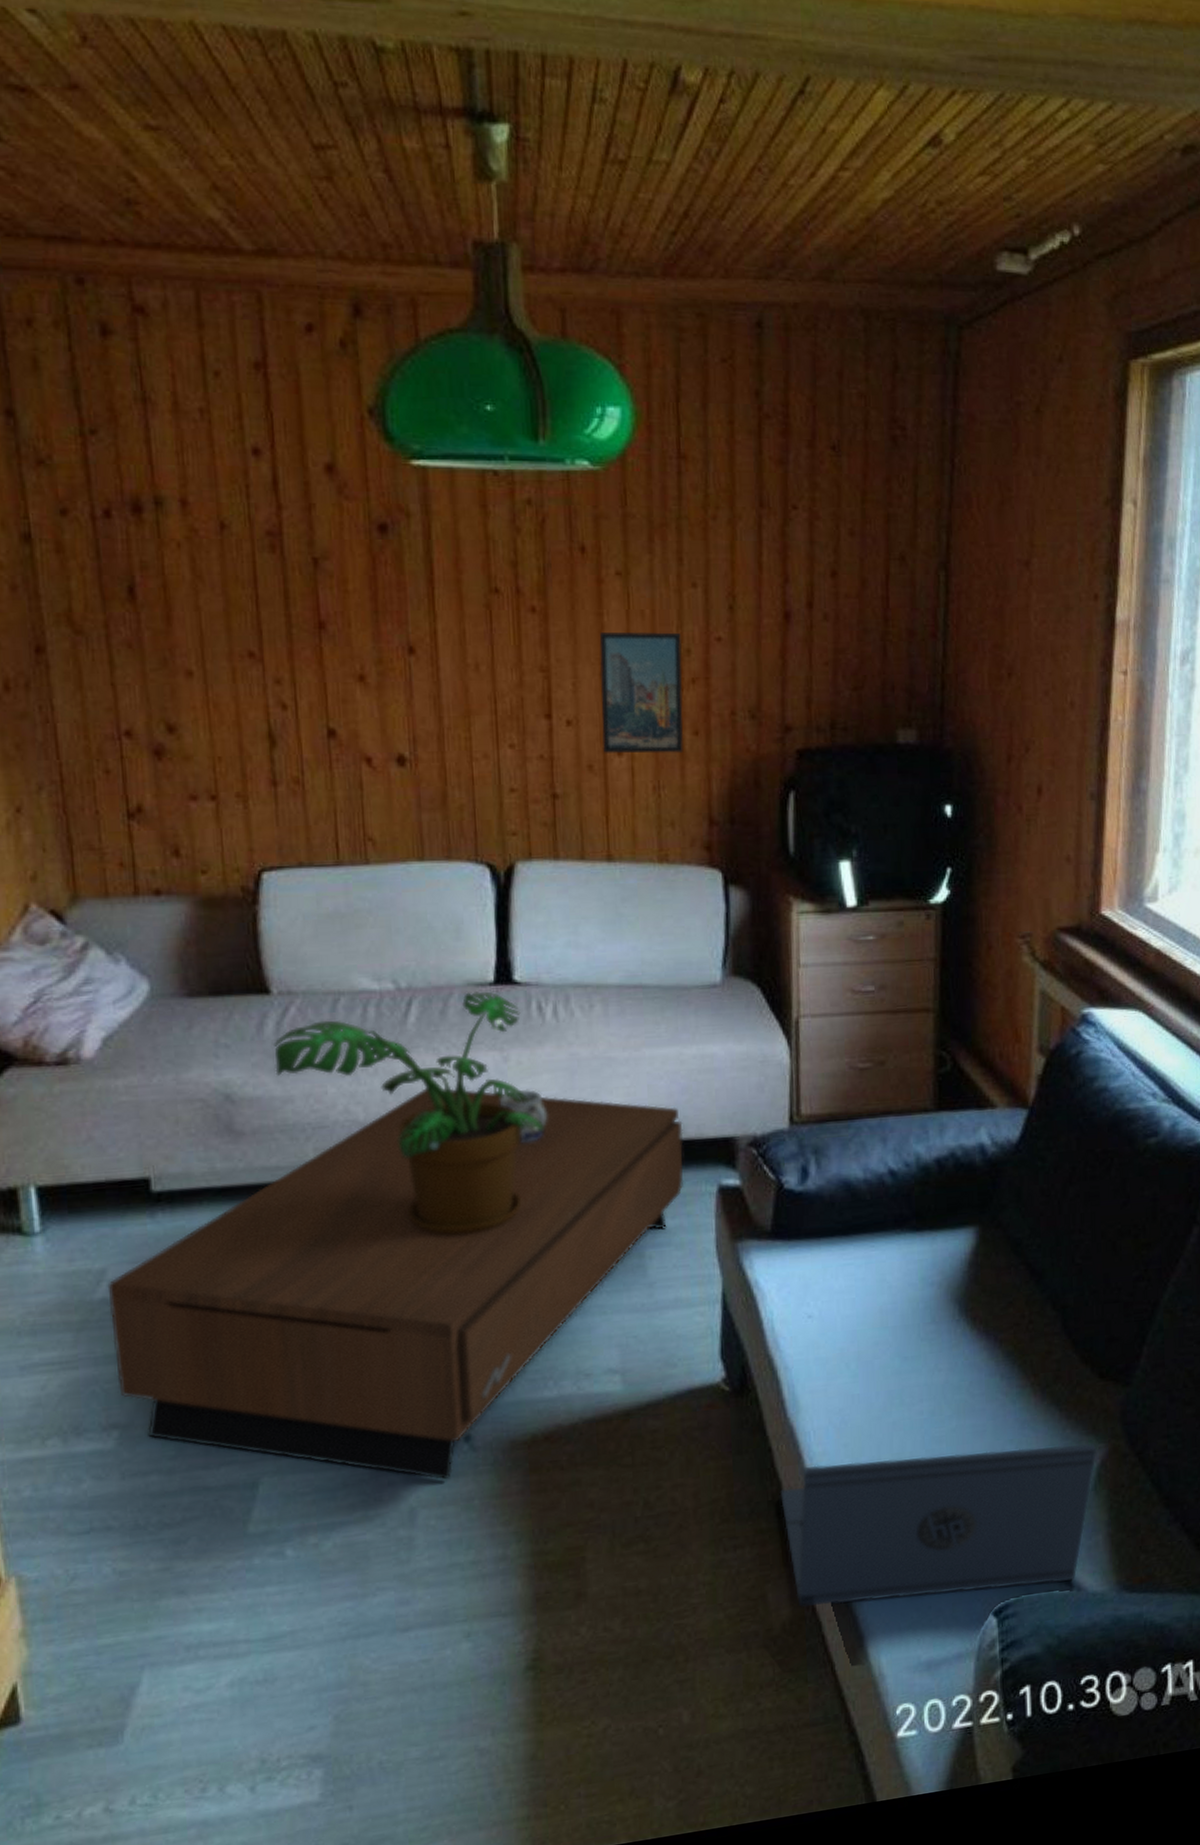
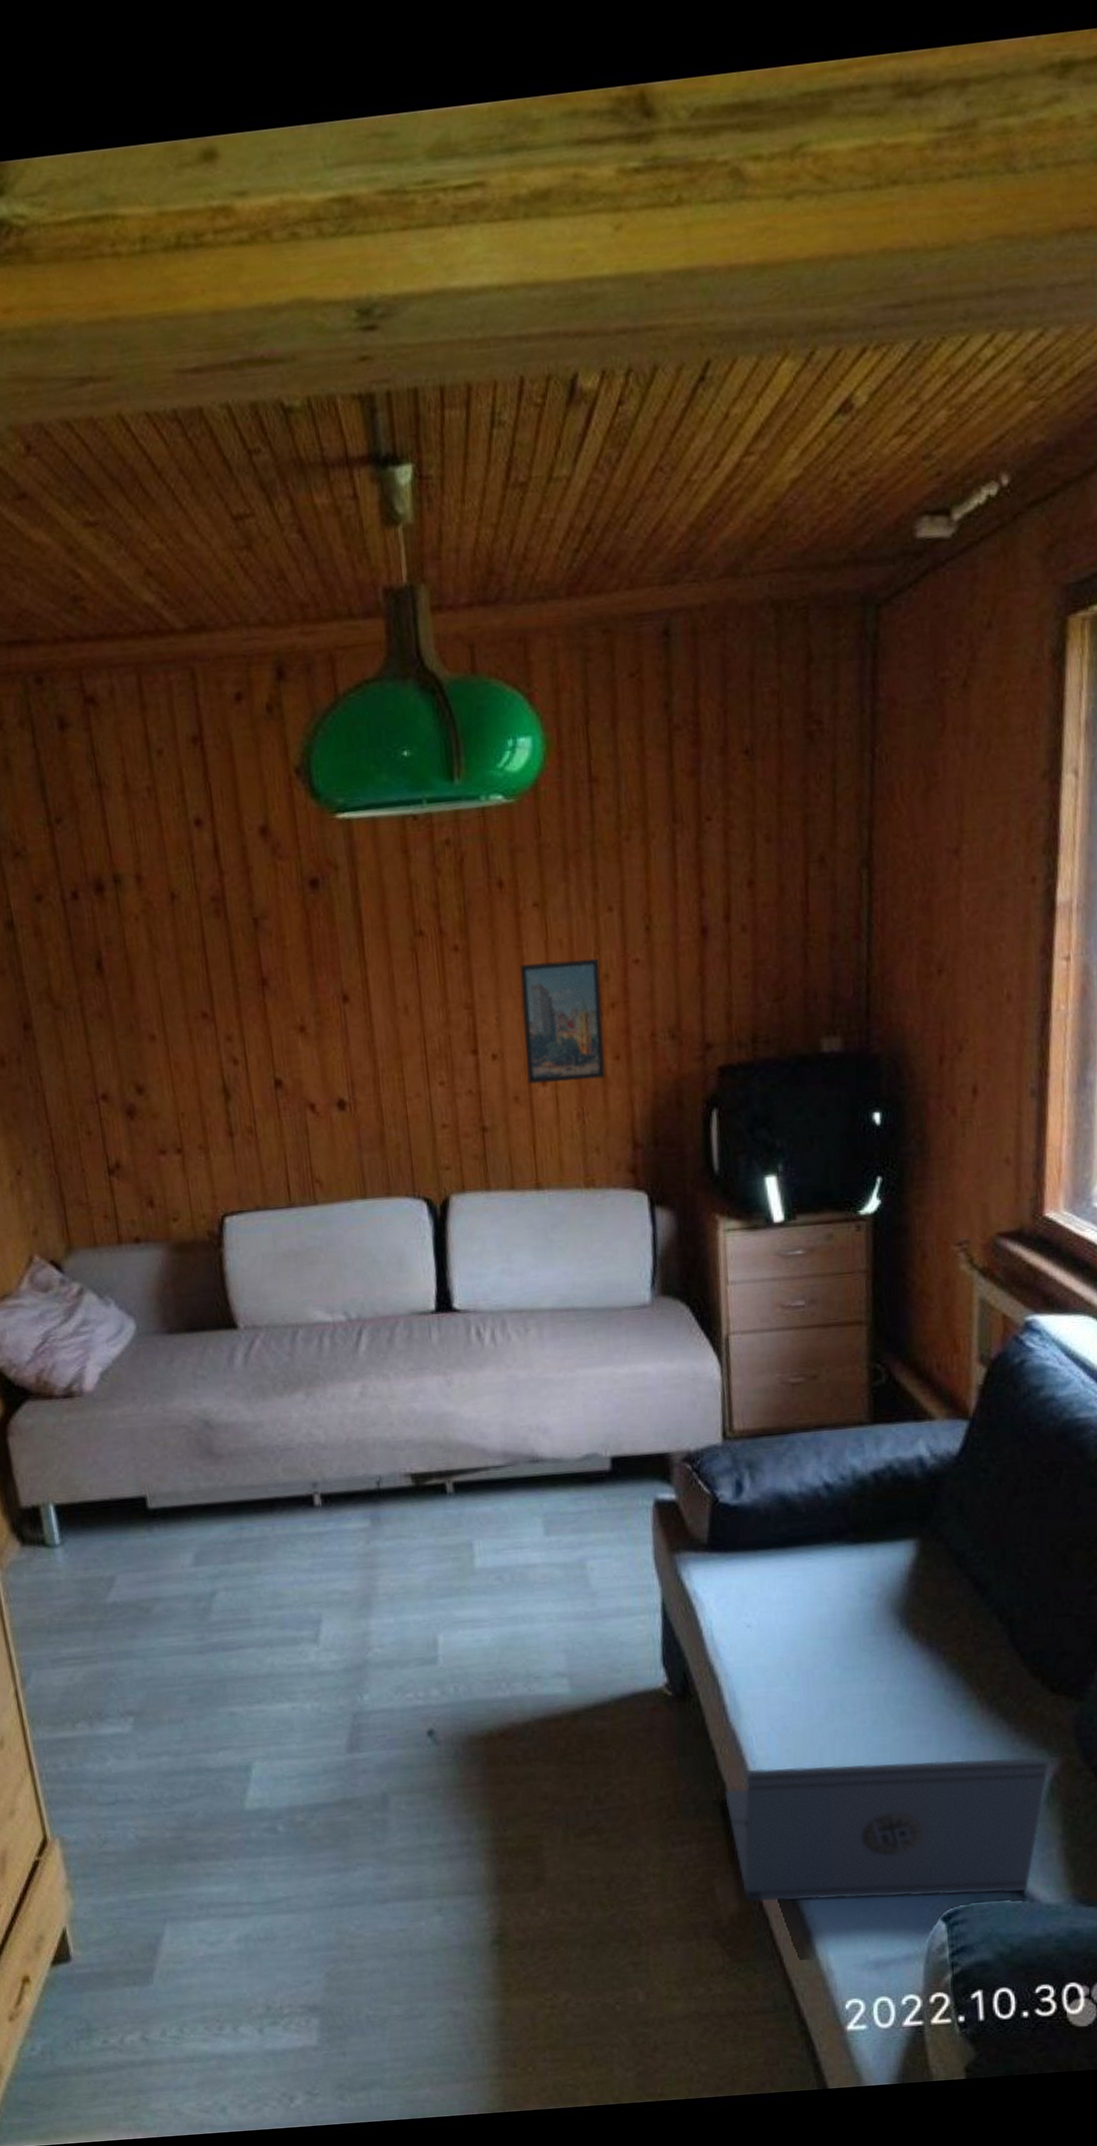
coffee table: present [107,1088,684,1480] -> none [116,1411,622,1770]
potted plant: present [272,990,544,1236] -> none [242,1319,488,1548]
mug: present [500,1088,547,1143] -> none [446,1410,490,1461]

